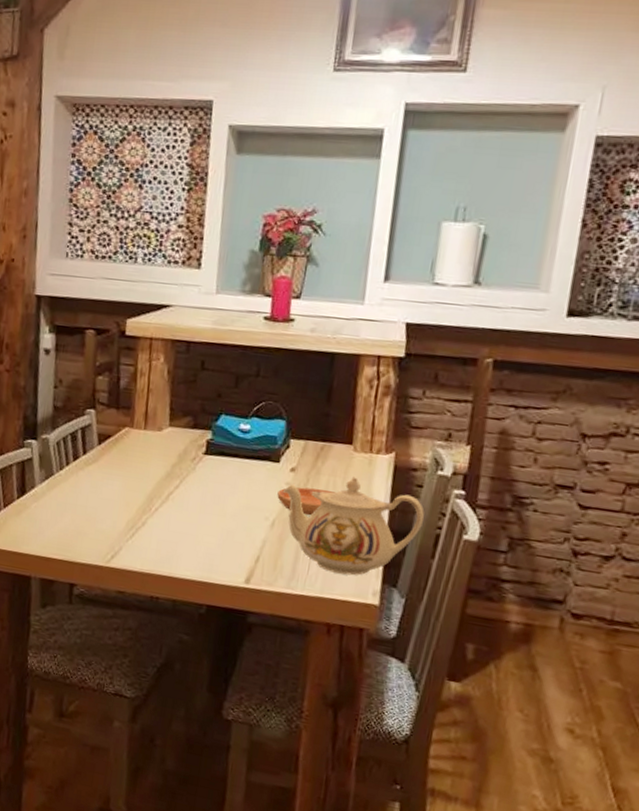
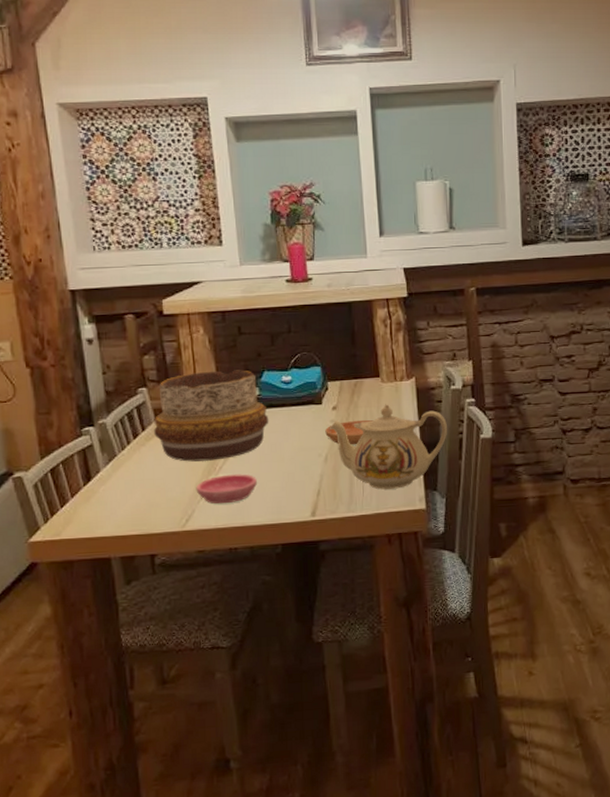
decorative bowl: none [94,402,218,501] -> present [154,370,269,462]
saucer: none [126,517,193,549] -> present [196,474,257,504]

